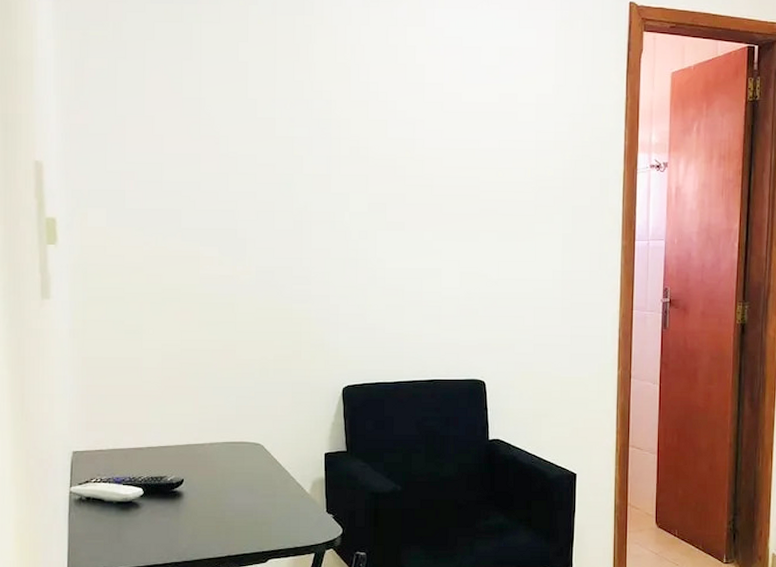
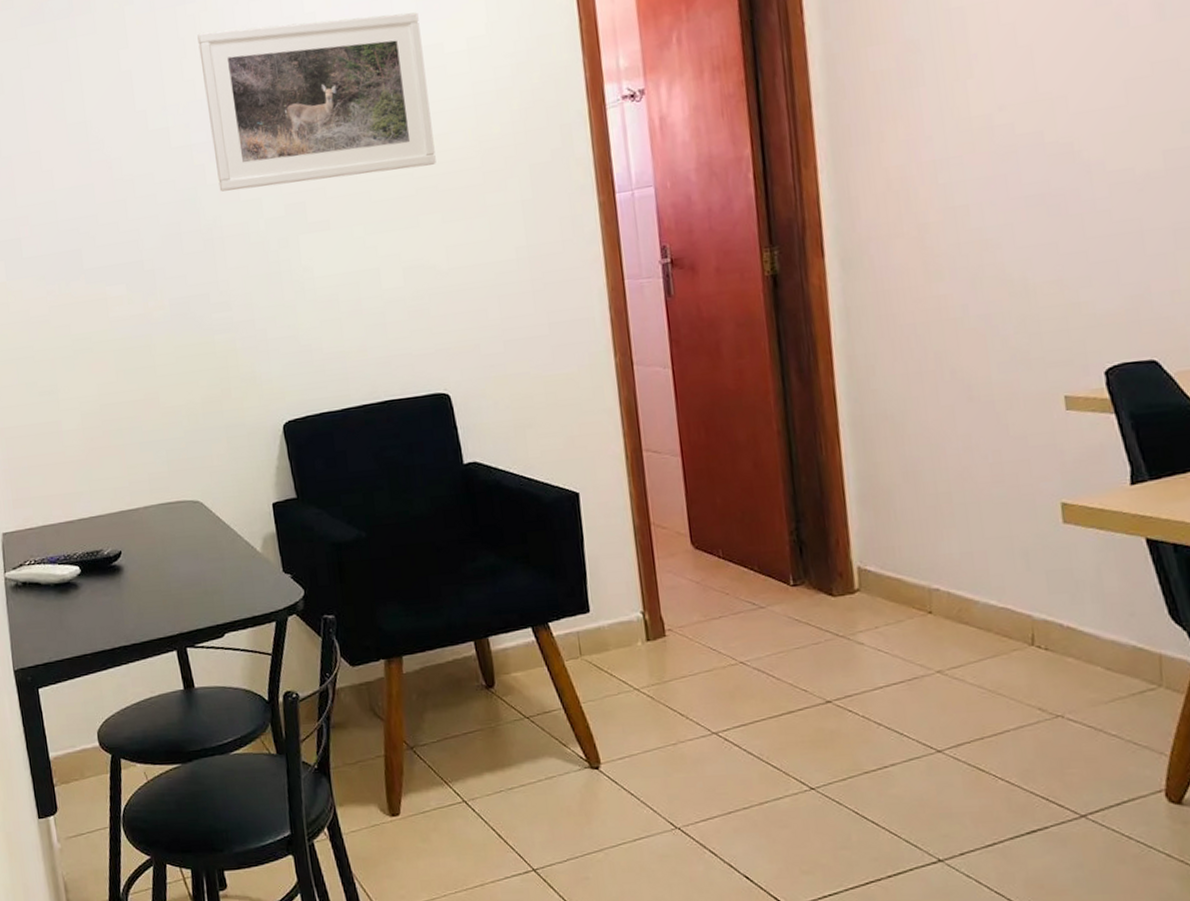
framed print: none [311,42,500,192] -> present [197,12,436,192]

